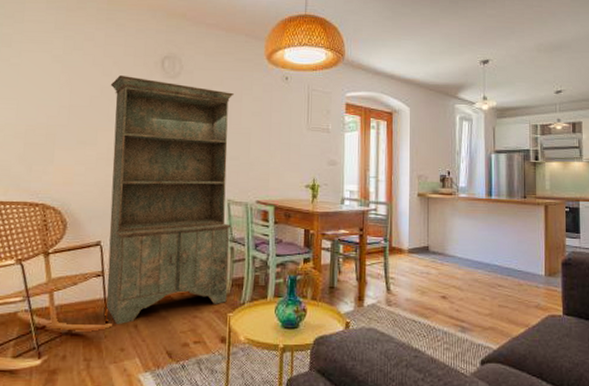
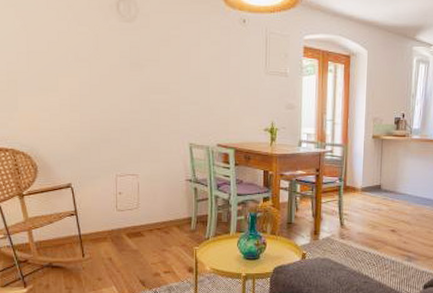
bookshelf: present [106,75,234,325] -> none [66,20,194,258]

